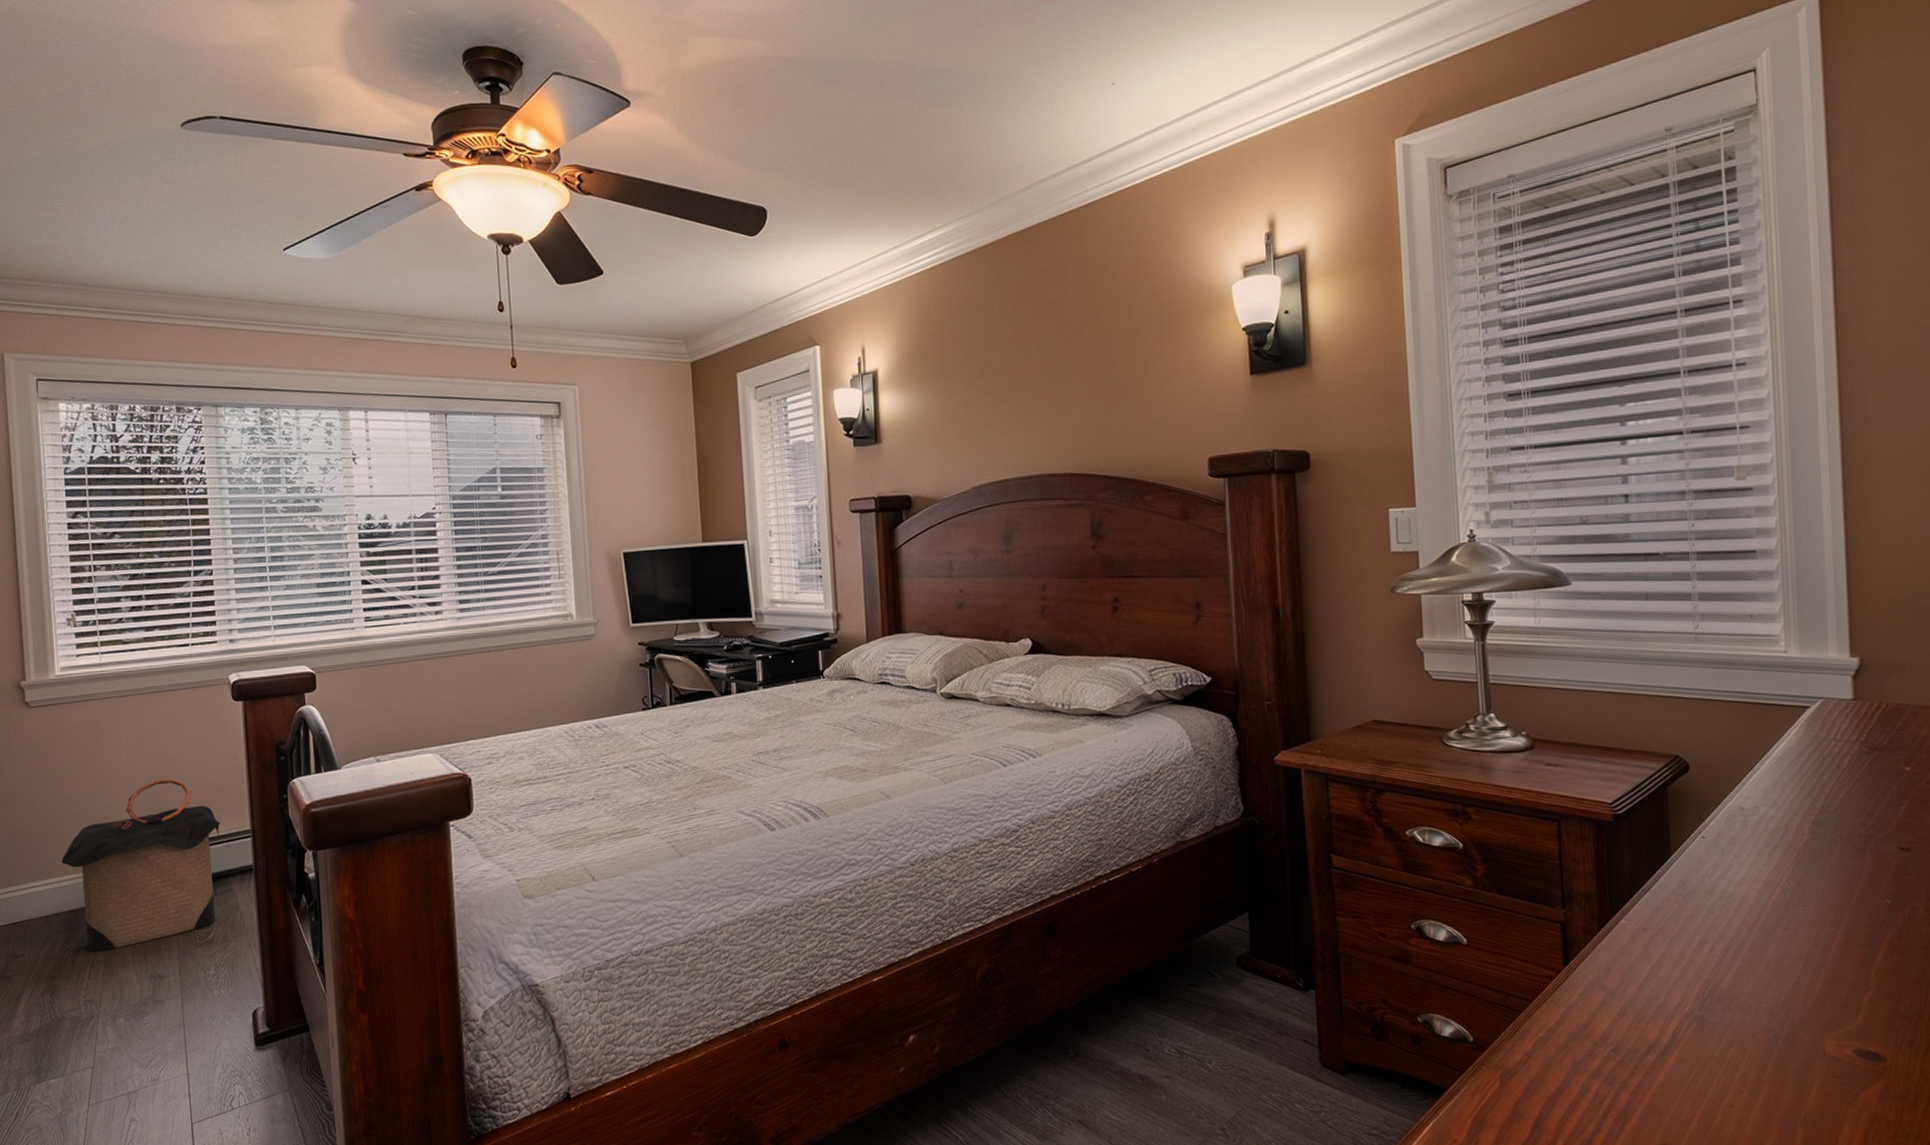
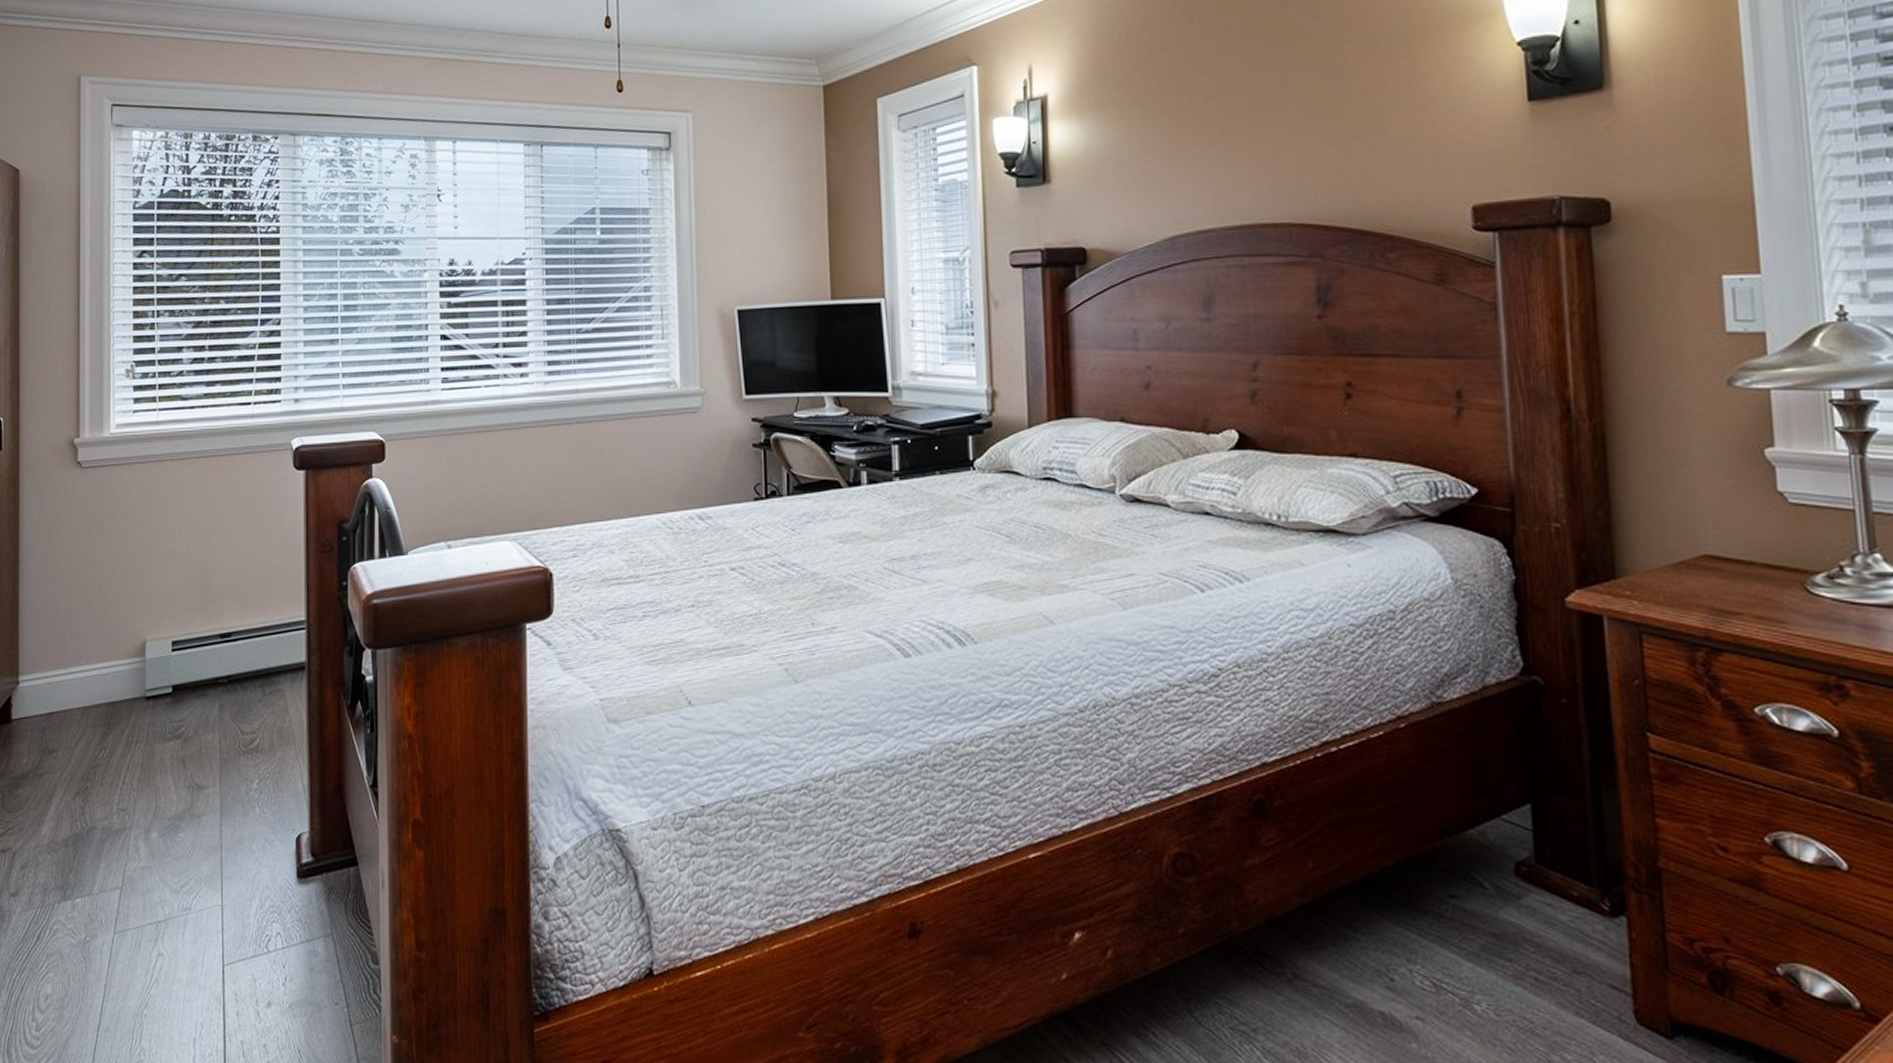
laundry hamper: present [61,778,220,952] -> none [103,556,273,753]

